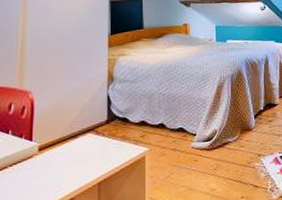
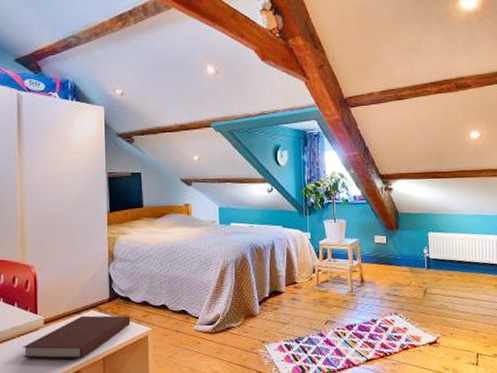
notebook: none [14,136,128,189] -> present [23,315,131,359]

